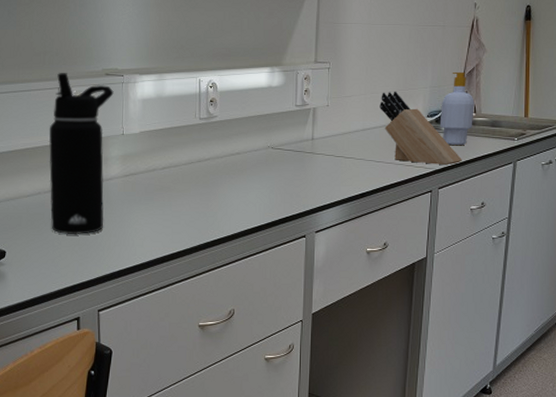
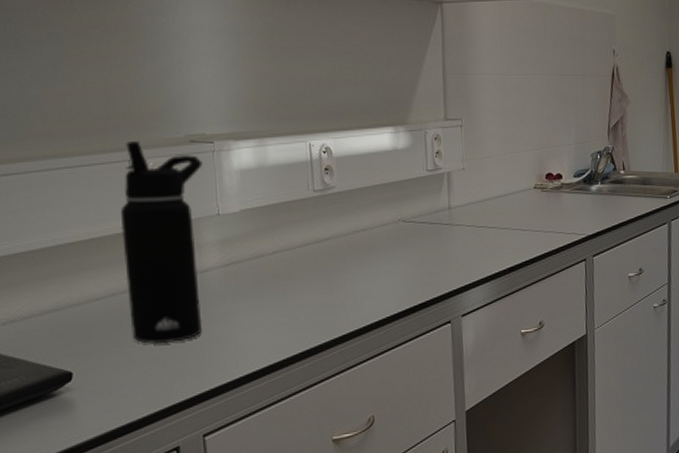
knife block: present [380,91,462,166] -> none [521,149,615,230]
soap bottle: present [439,71,474,146] -> none [587,125,623,208]

